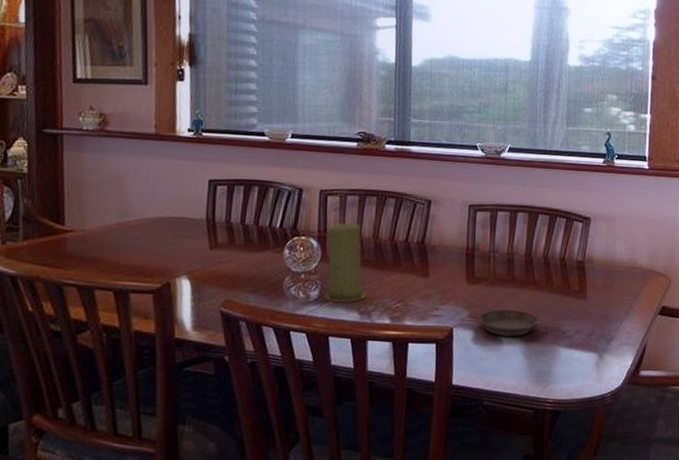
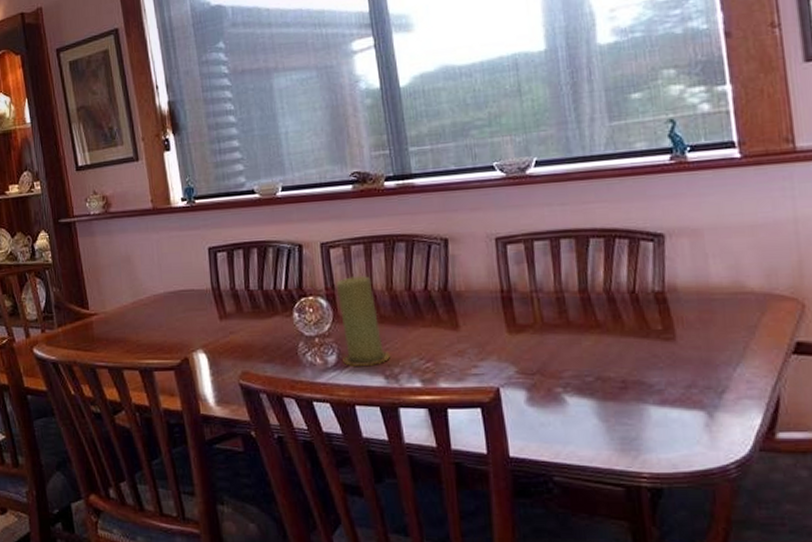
saucer: present [478,309,539,336] -> none [529,361,612,395]

